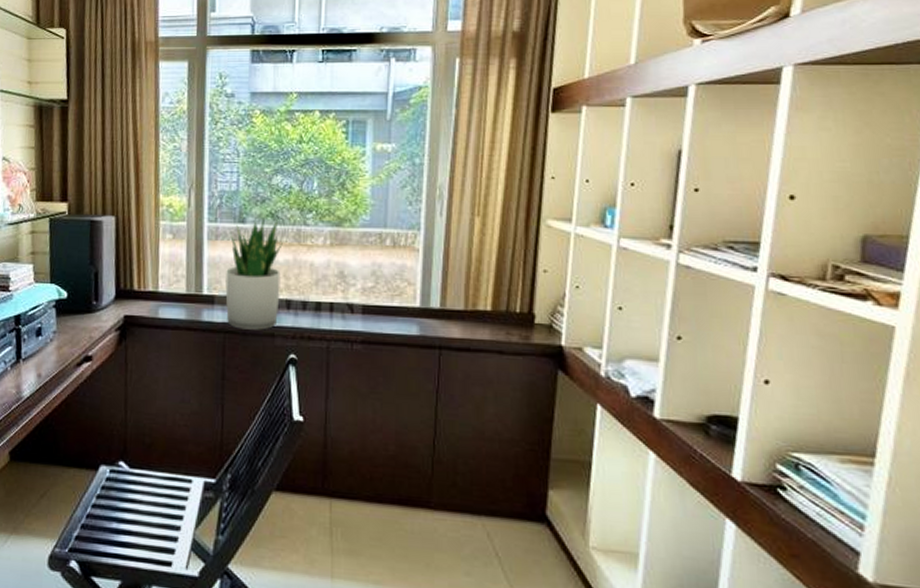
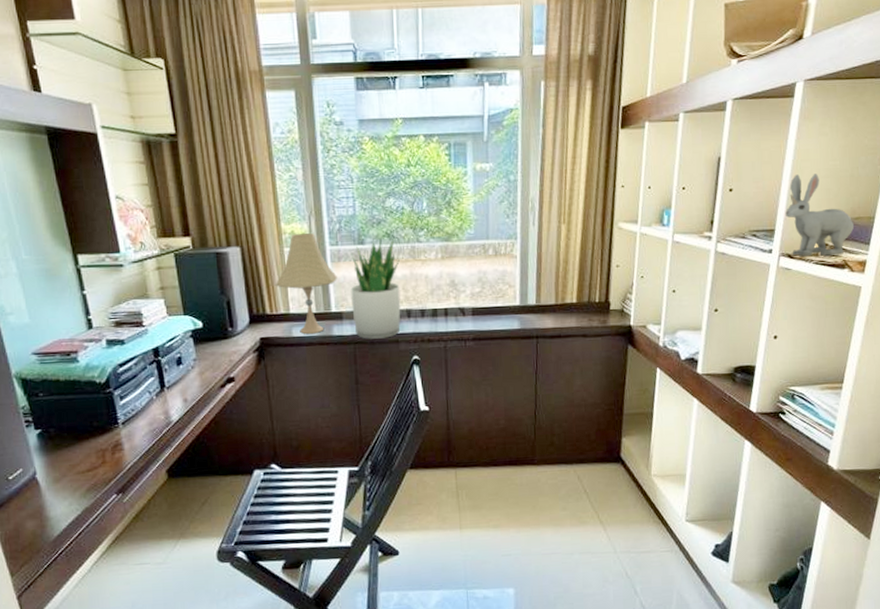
desk lamp: none [146,206,213,317] -> present [275,232,337,334]
decorative figurine: none [774,176,879,282] -> present [785,174,855,257]

